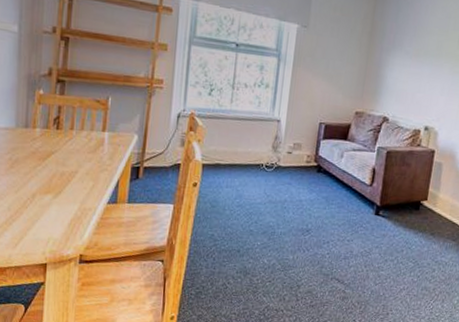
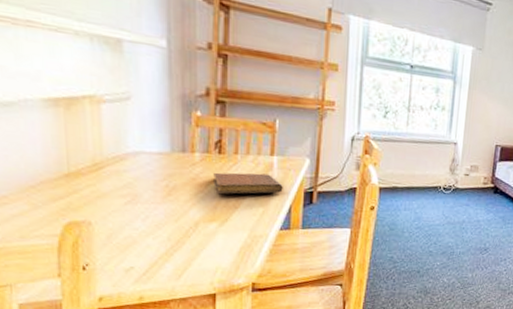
notebook: none [50,147,112,168] -> present [213,172,283,194]

